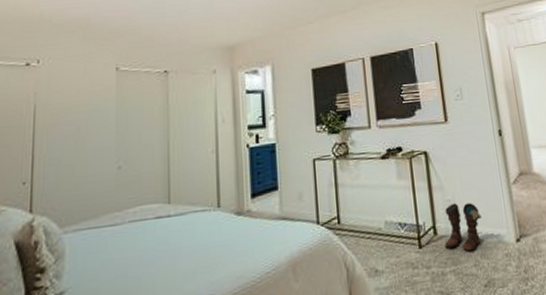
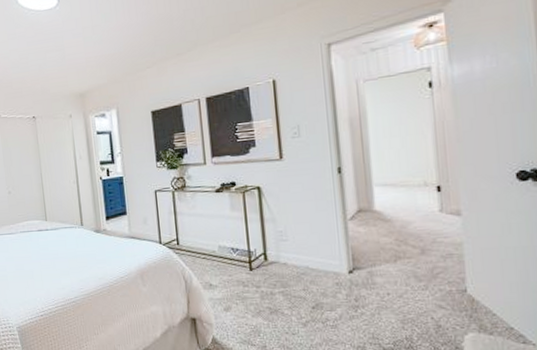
boots: present [445,203,482,252] -> none [275,234,313,277]

